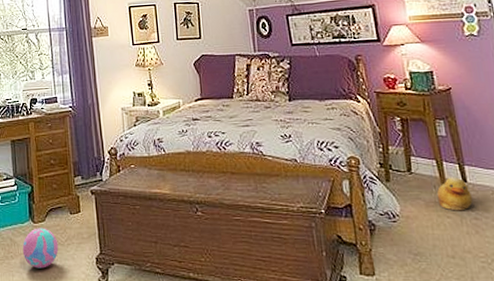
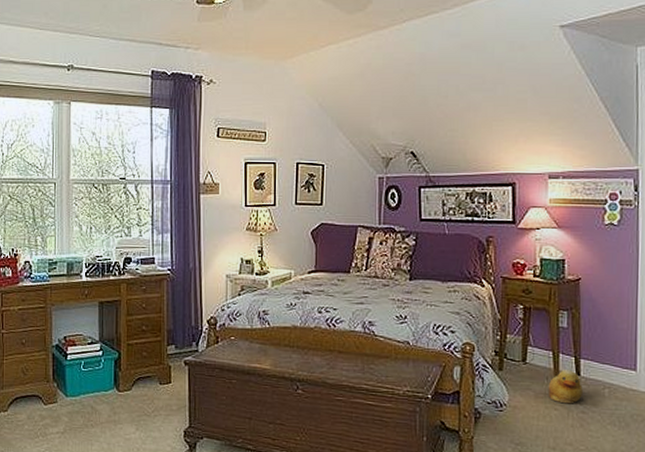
decorative ball: present [22,228,59,269] -> none [104,397,144,439]

